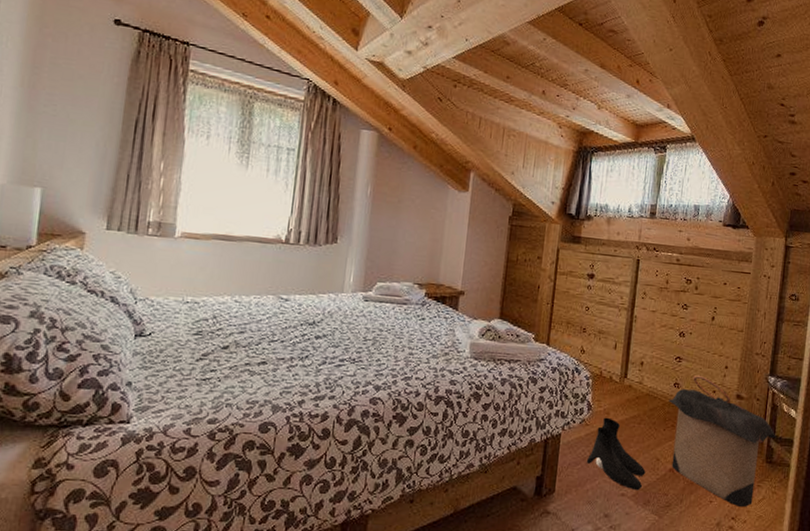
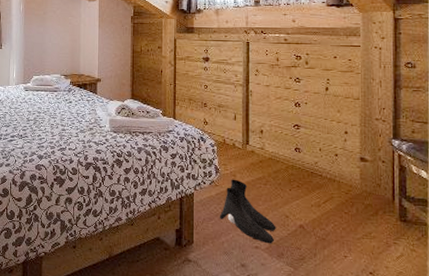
laundry hamper: present [668,374,777,507] -> none [291,140,409,263]

